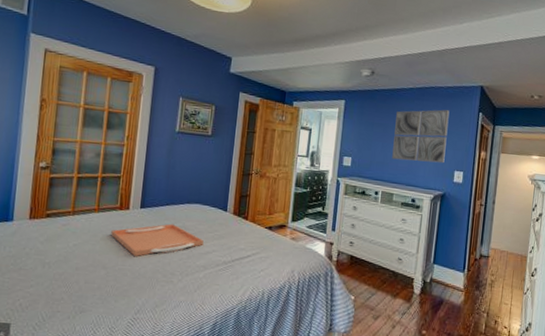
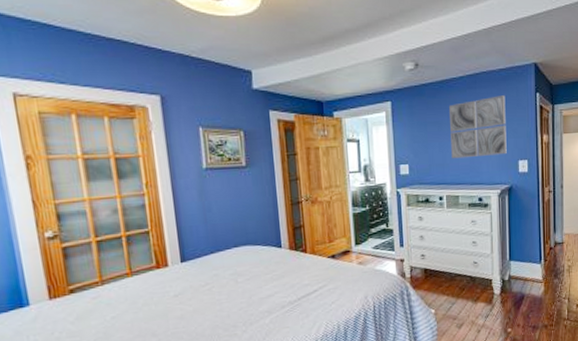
serving tray: present [111,224,204,257] -> none [153,272,263,317]

